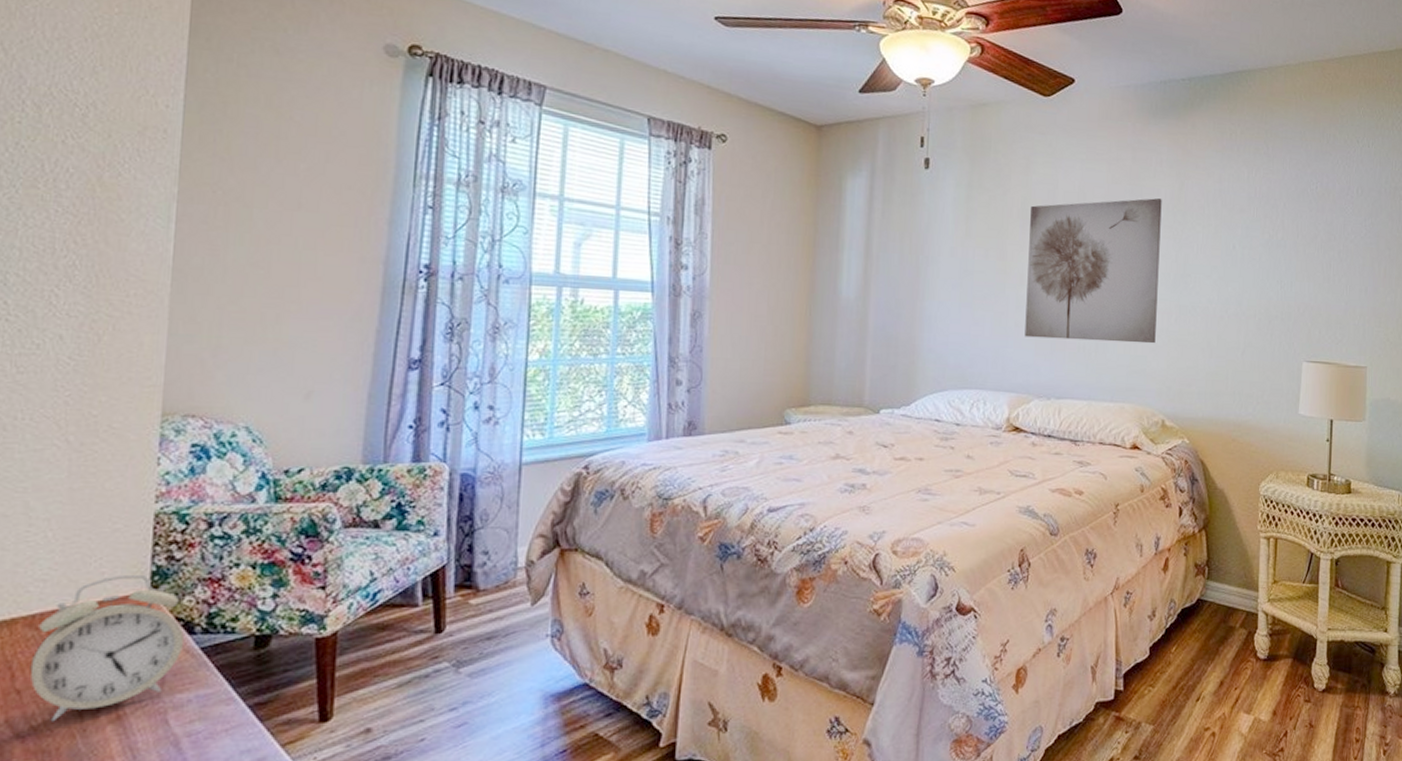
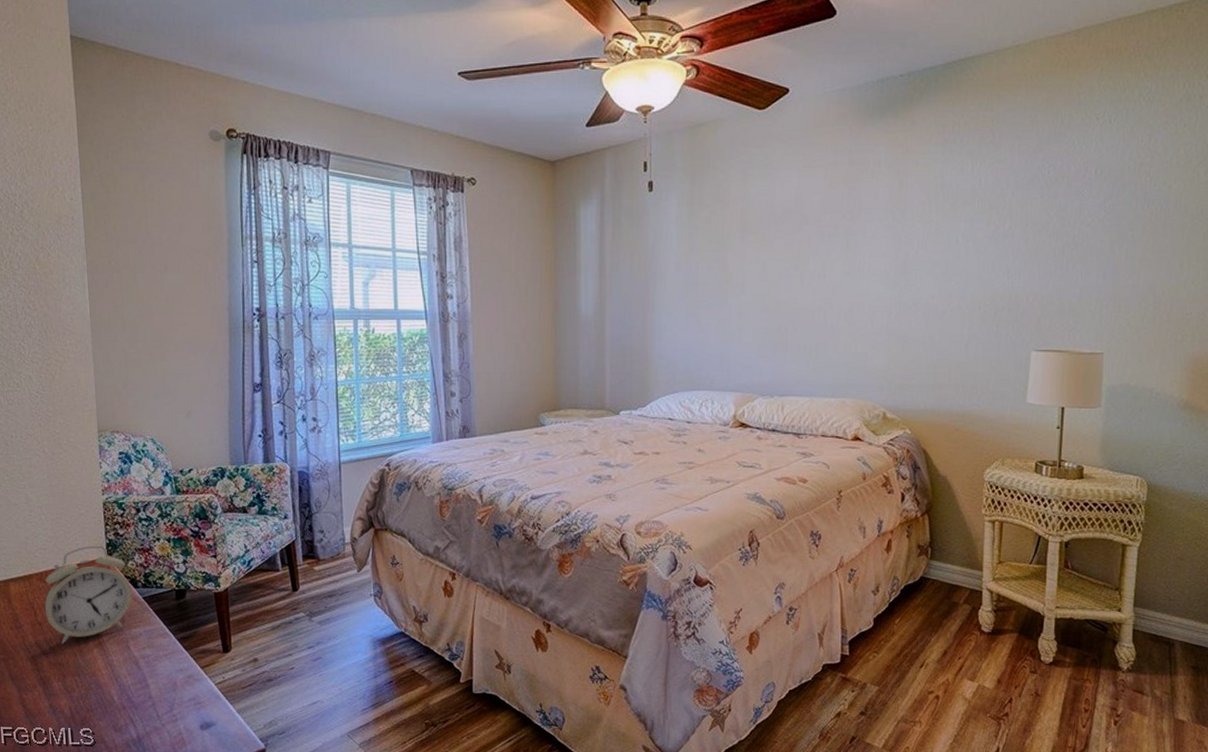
wall art: present [1024,198,1162,344] -> none [747,199,881,341]

